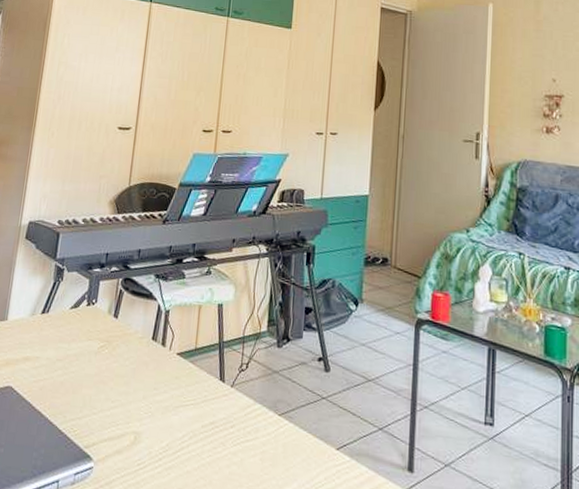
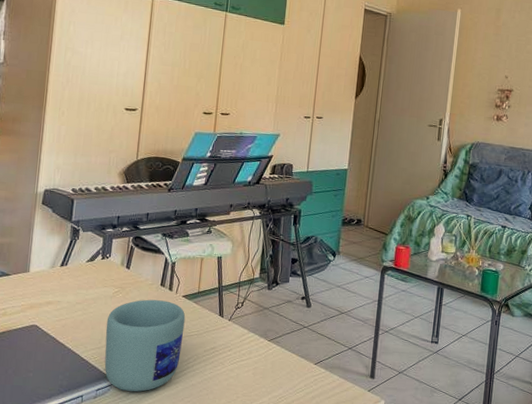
mug: none [85,357,180,479] -> present [104,299,186,392]

